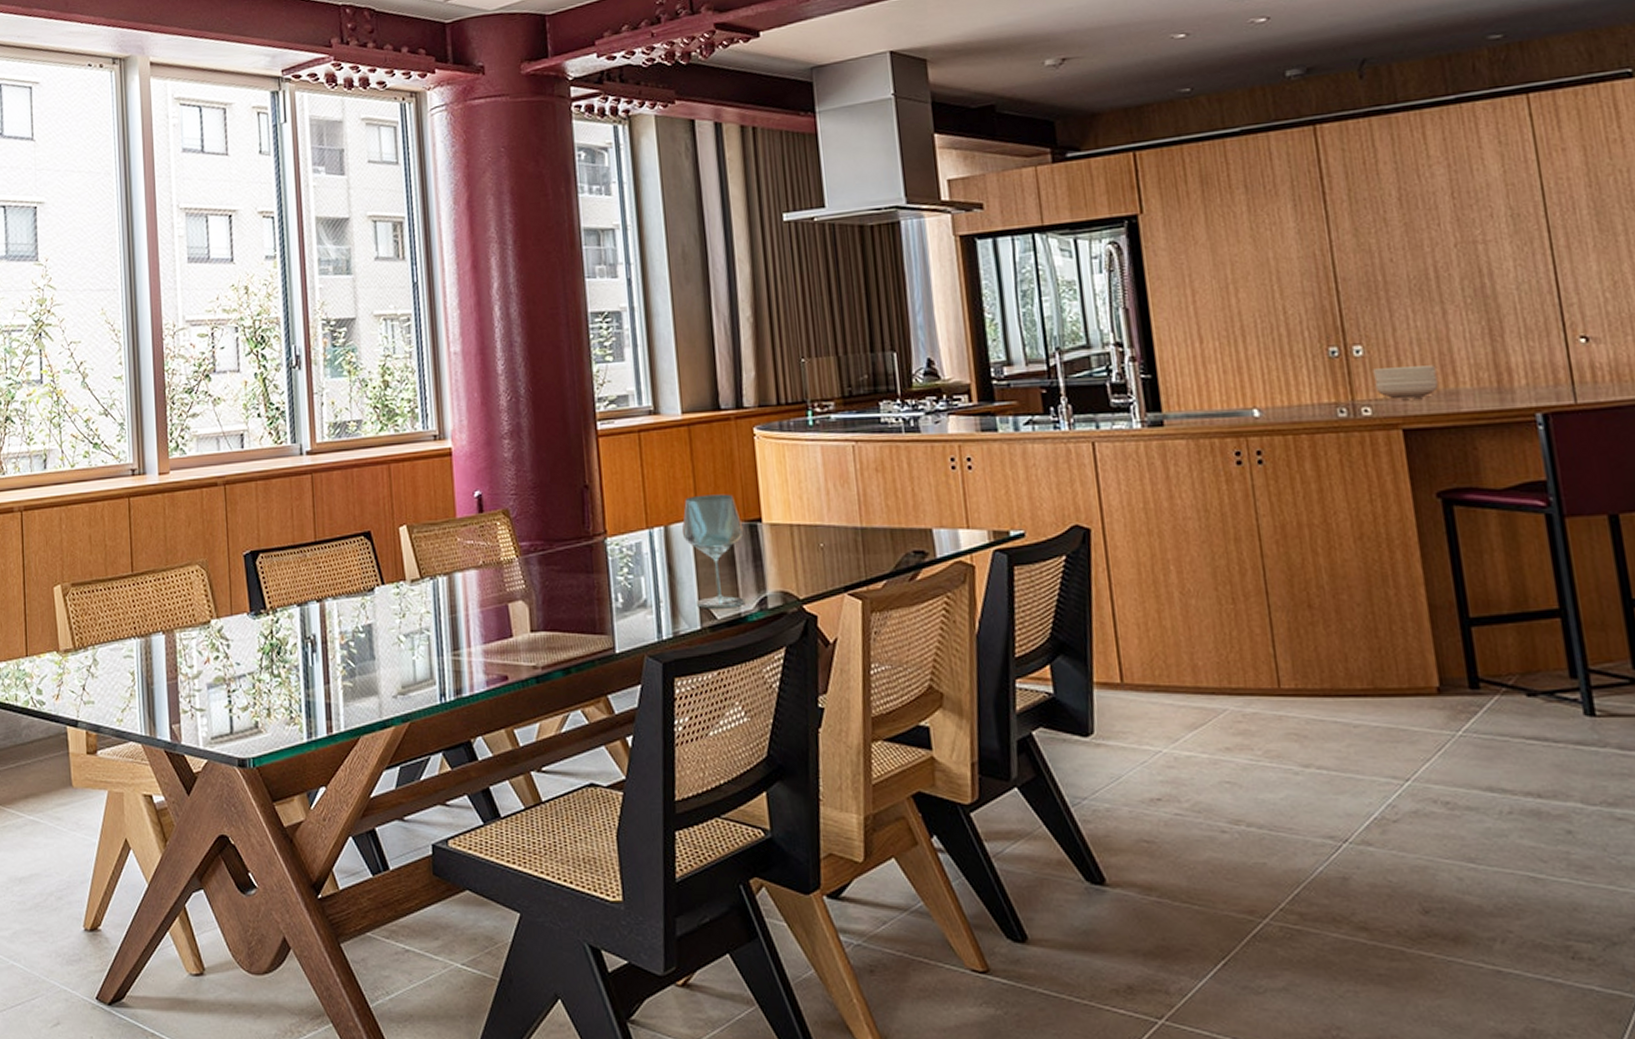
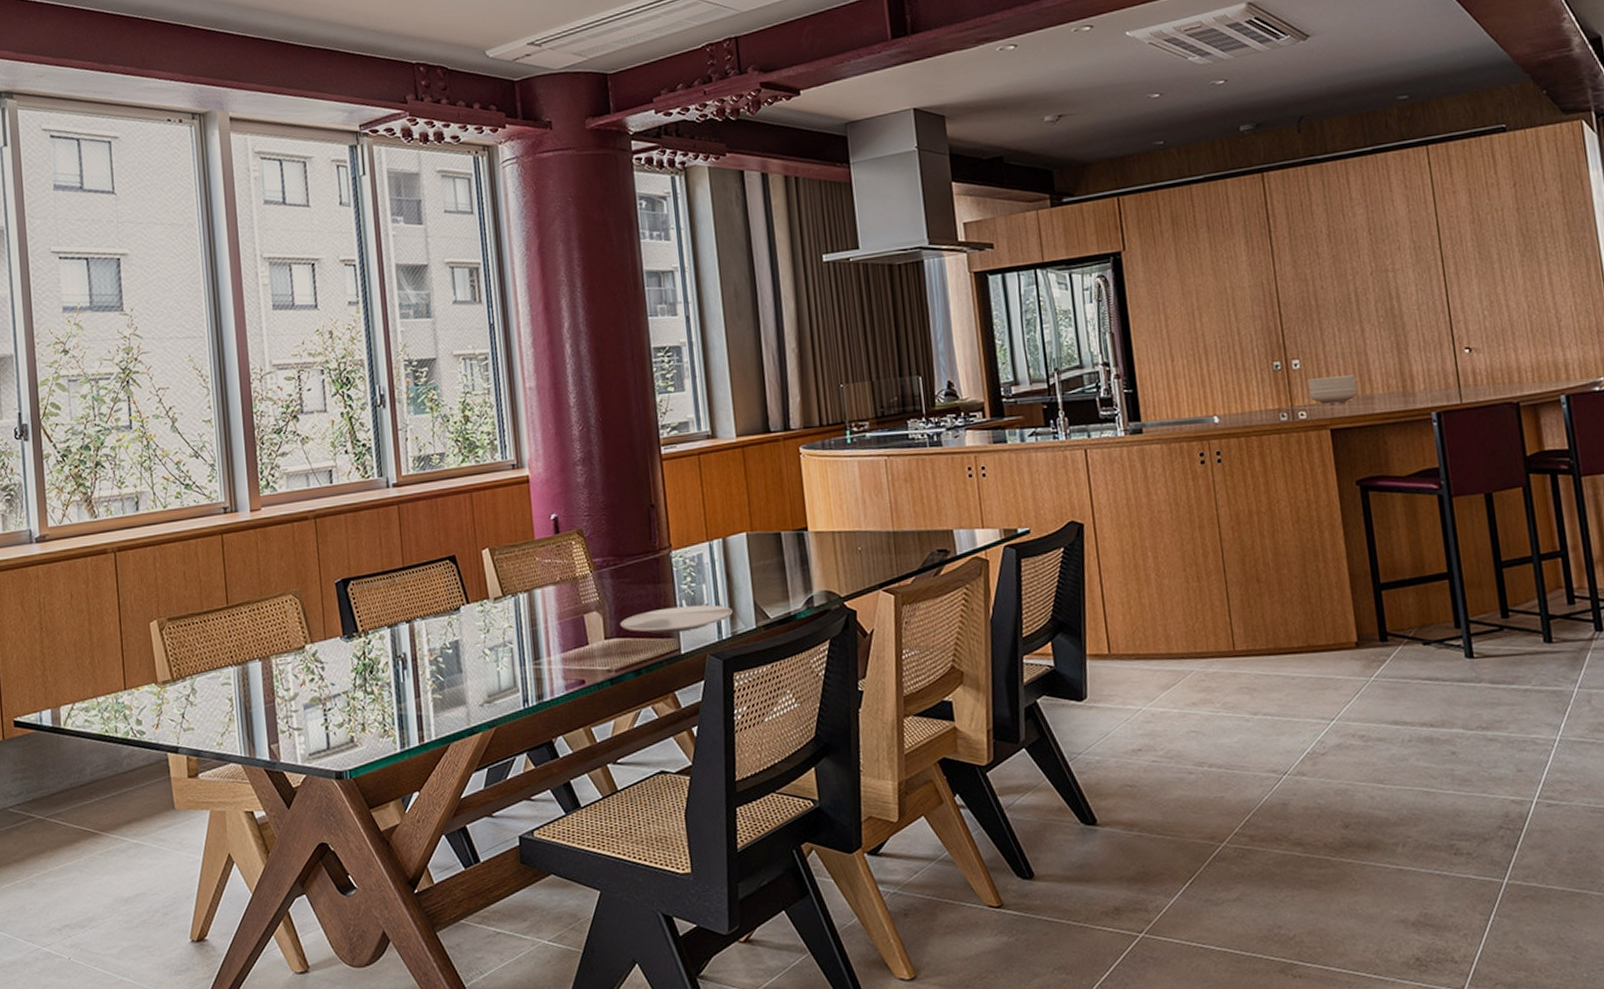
plate: none [548,599,675,630] -> present [620,605,733,634]
wine glass: present [681,494,744,609] -> none [738,507,794,610]

